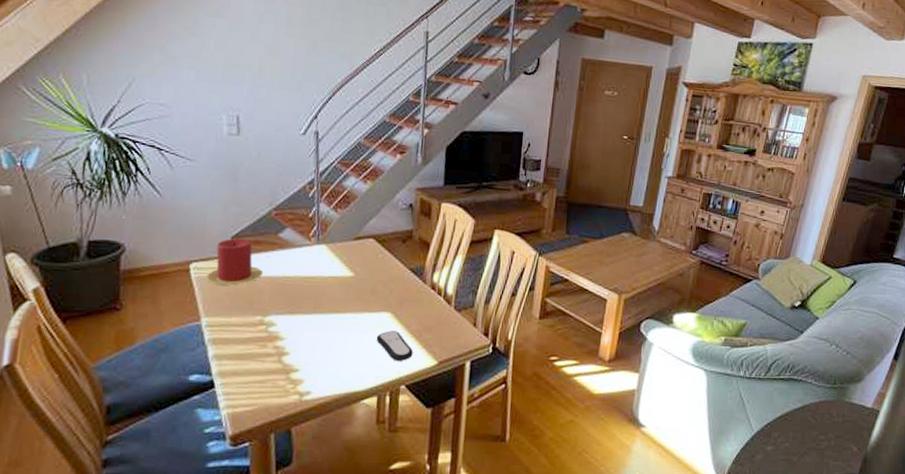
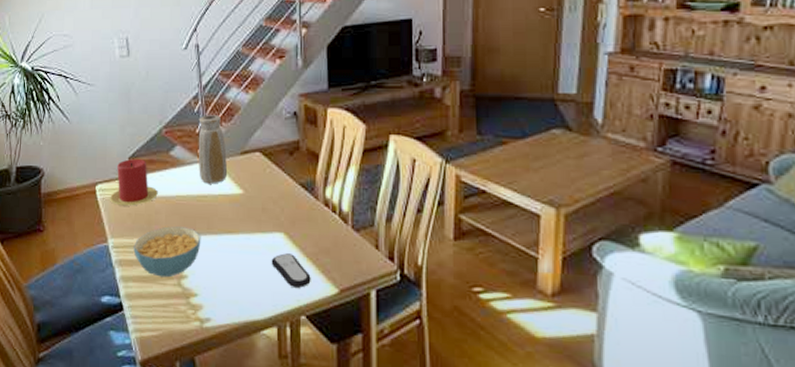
cereal bowl: none [230,306,307,355] -> present [133,226,201,278]
vase: none [309,200,340,267] -> present [198,115,228,184]

